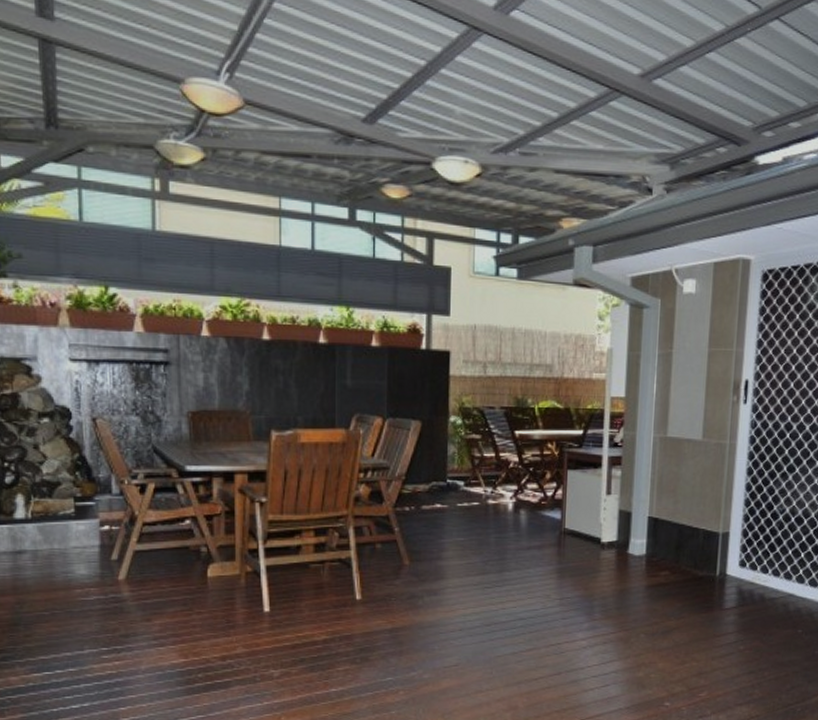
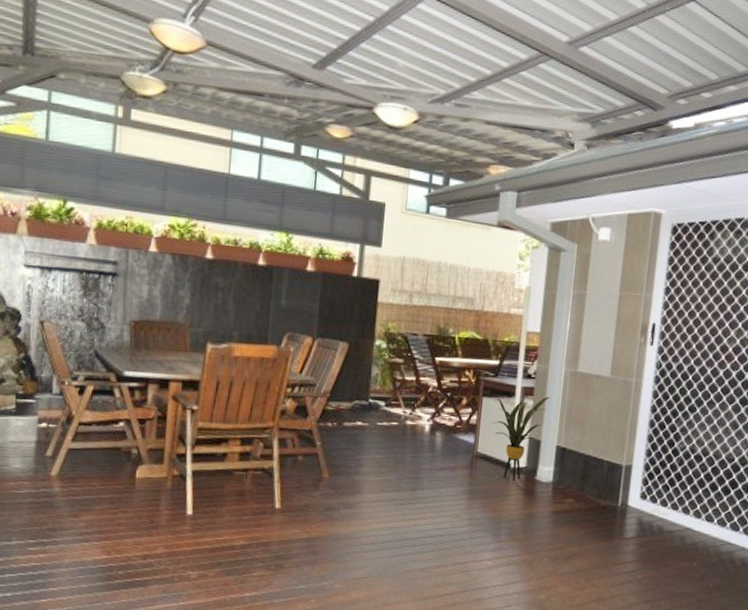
house plant: none [579,465,639,556] -> present [492,396,550,481]

